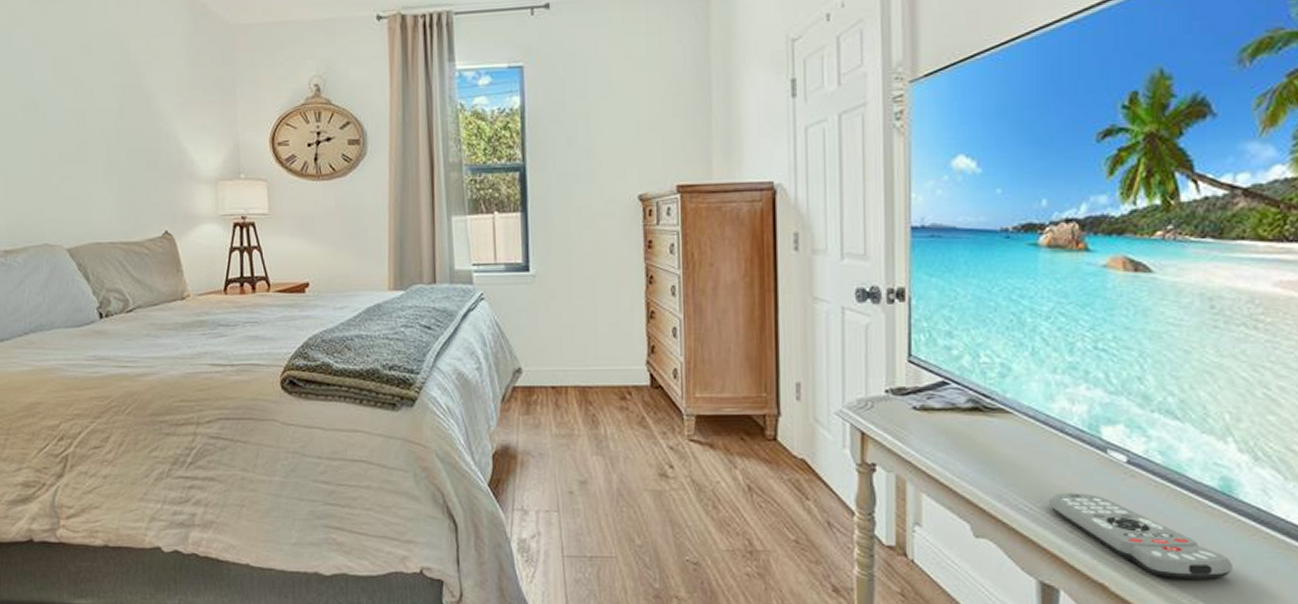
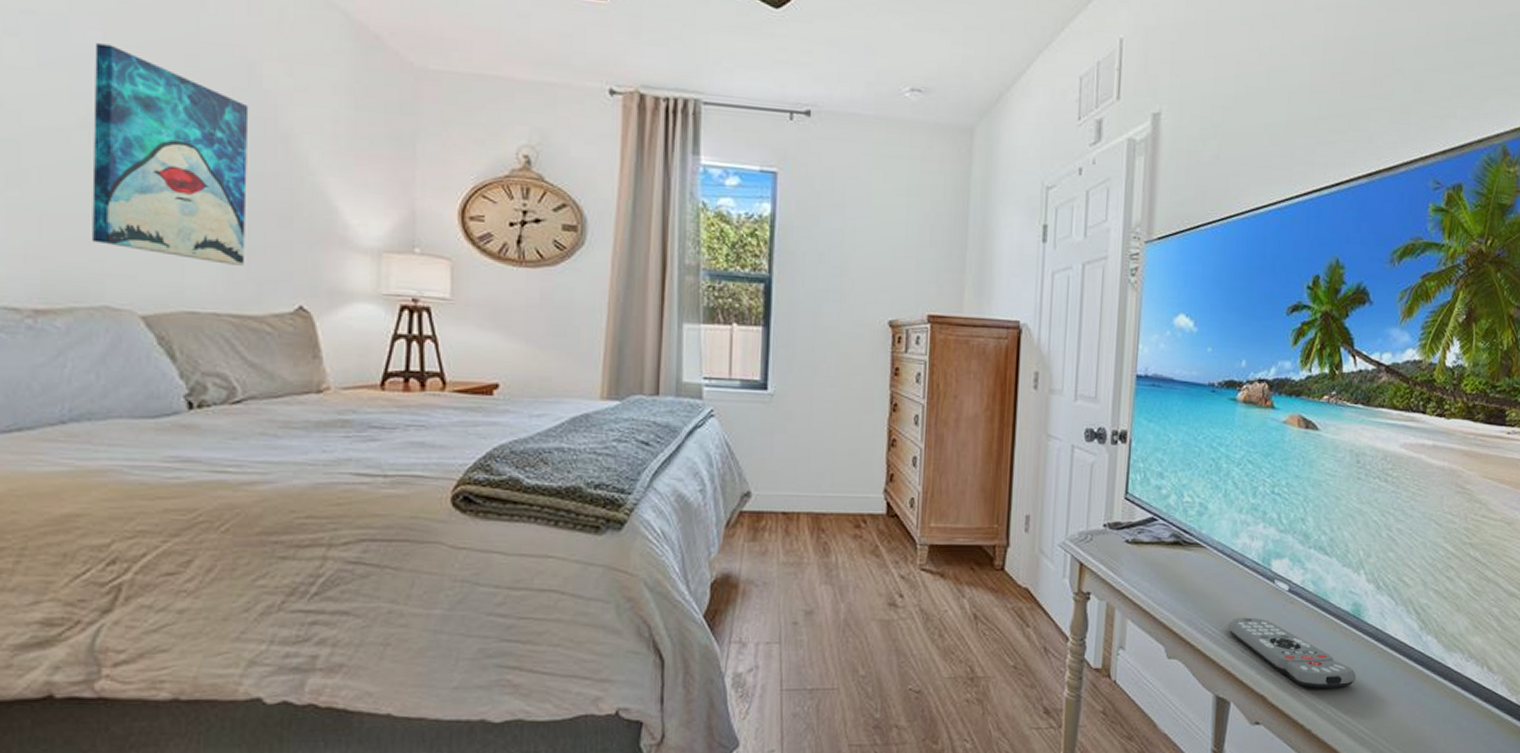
wall art: none [27,46,128,203] -> present [92,43,249,266]

